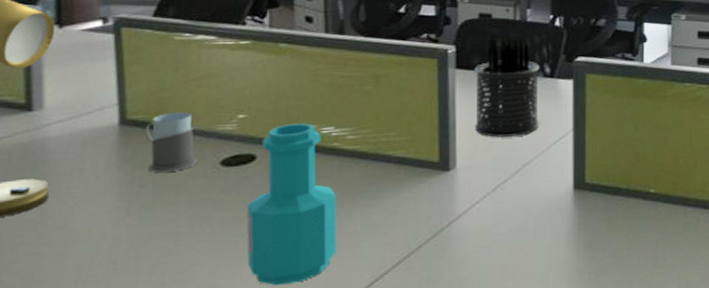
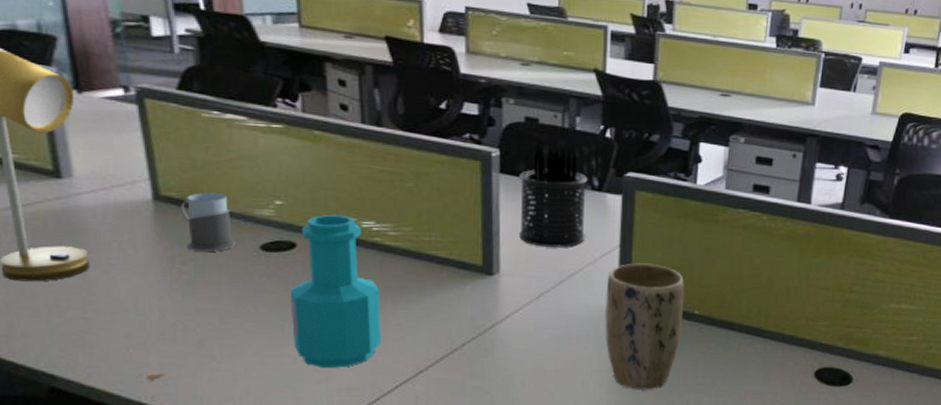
plant pot: none [562,145,640,280] -> present [605,263,685,391]

